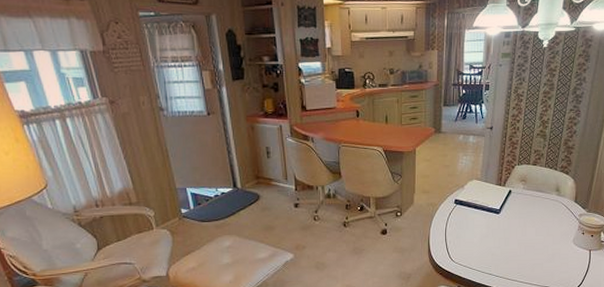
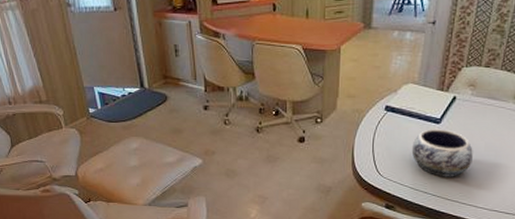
decorative bowl: none [477,218,527,260] -> present [411,129,473,177]

